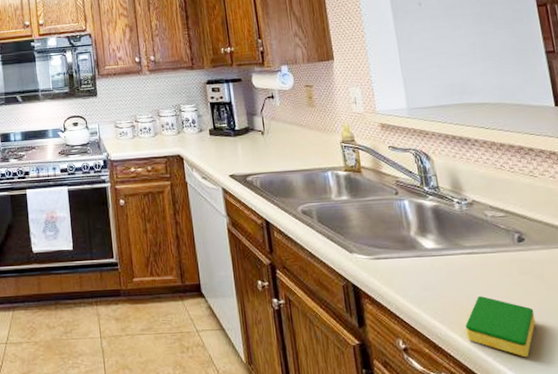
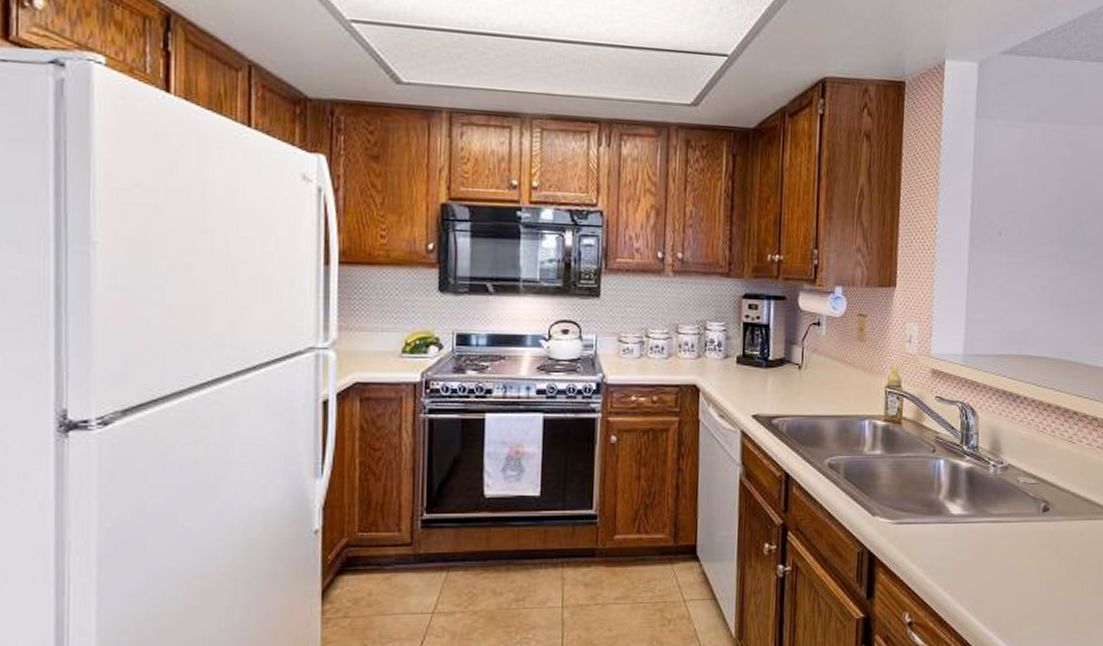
dish sponge: present [465,296,536,358] -> none [973,568,1043,633]

